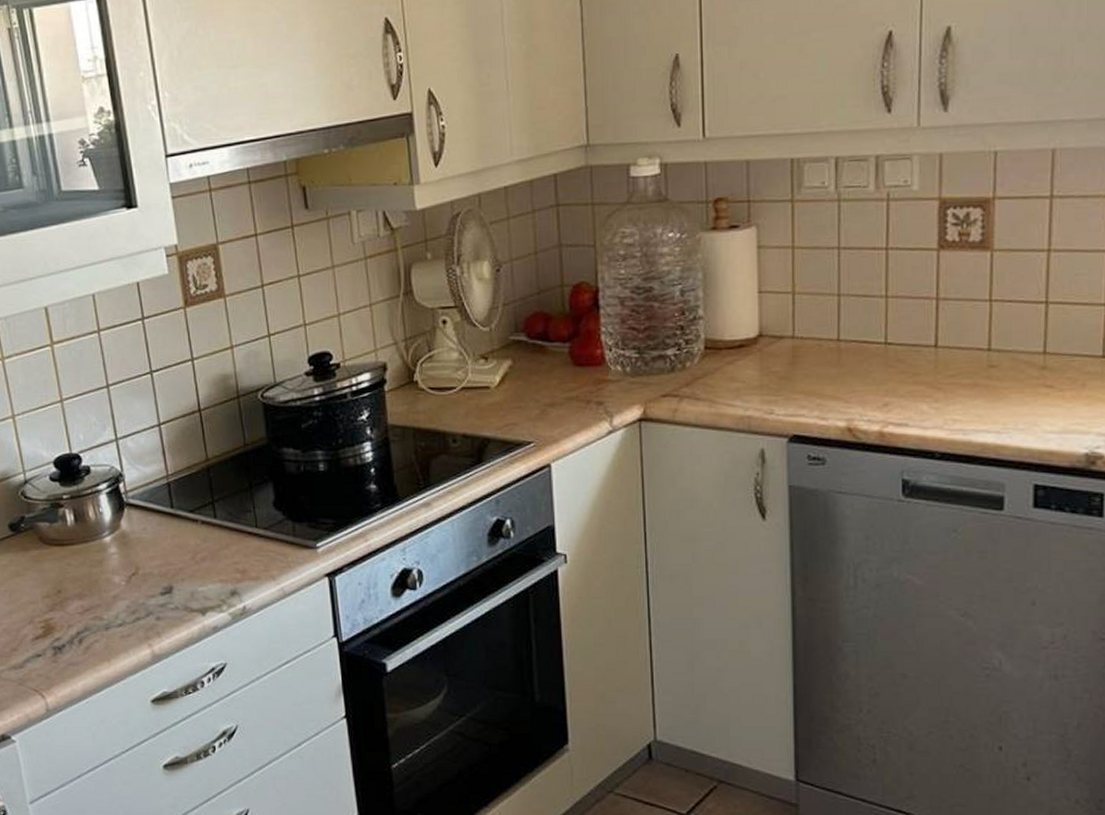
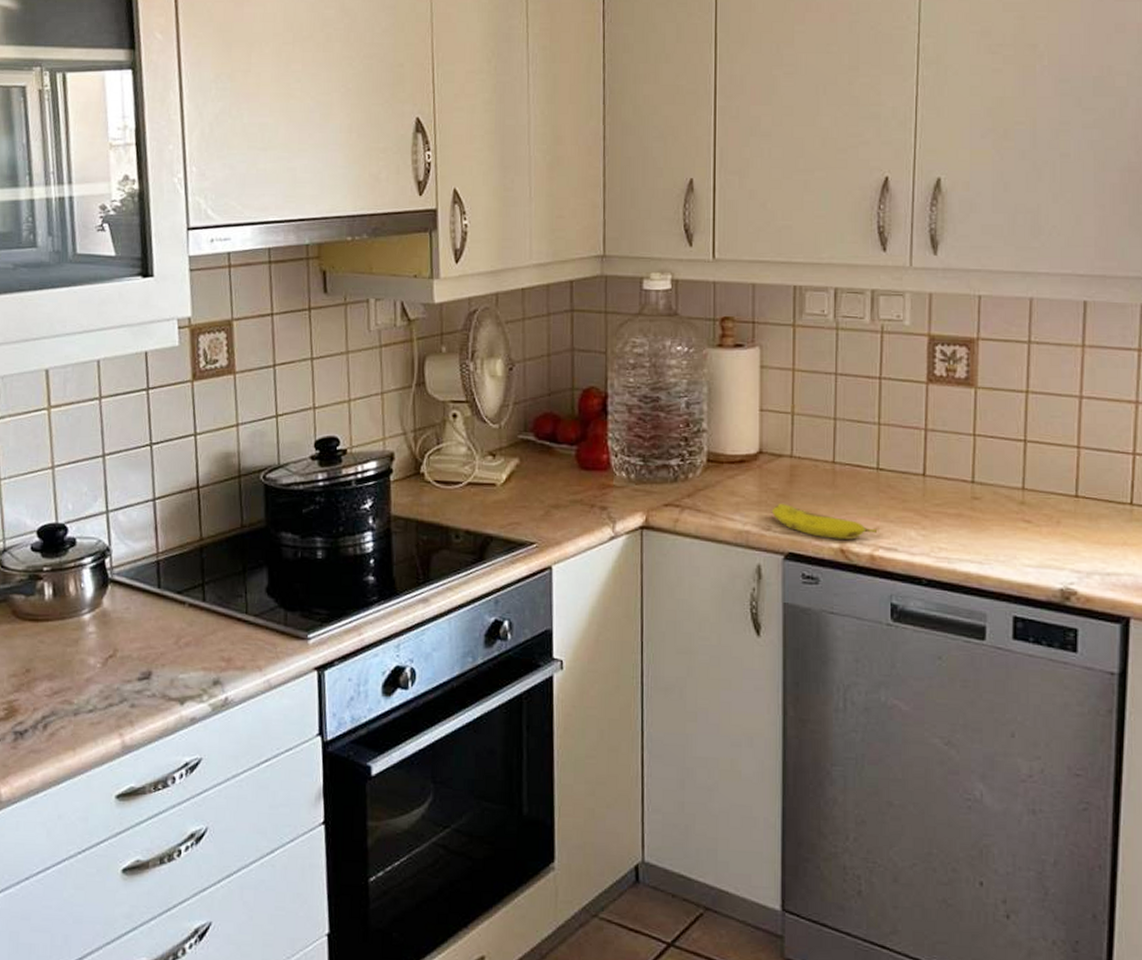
fruit: none [774,385,887,418] -> present [771,503,878,540]

